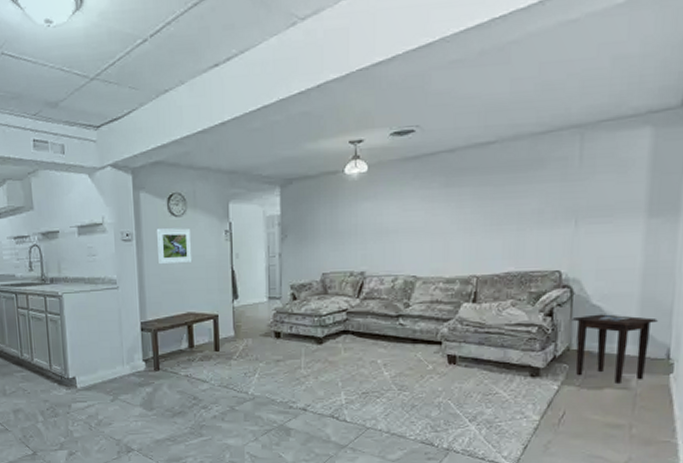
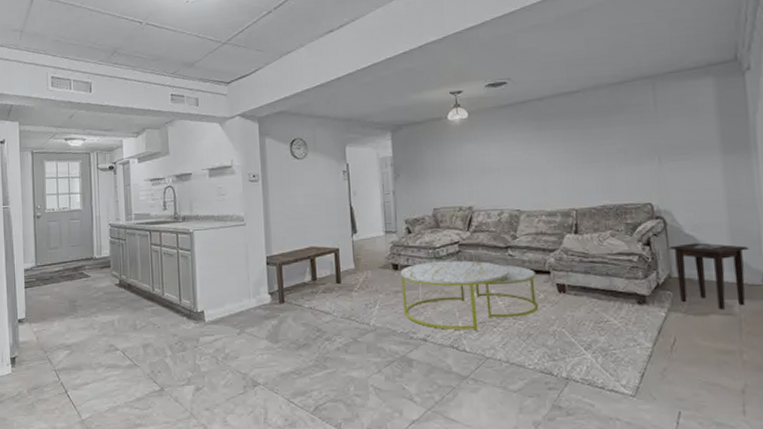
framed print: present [157,227,193,265] -> none [281,169,314,203]
coffee table: none [282,329,427,401] -> present [400,260,539,331]

